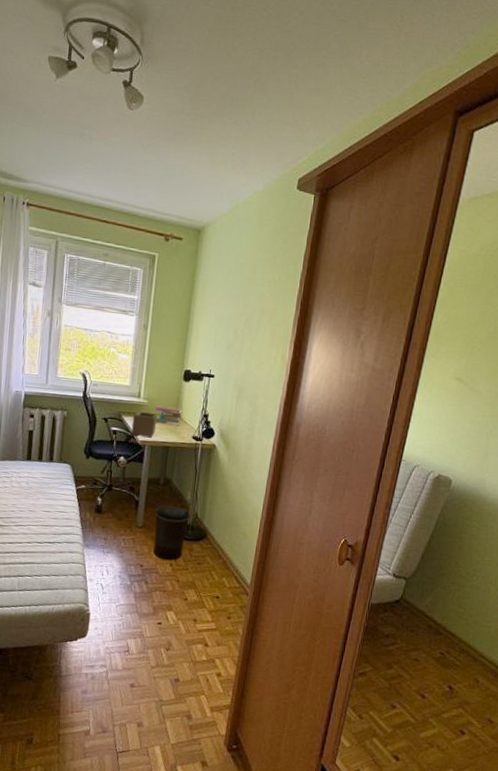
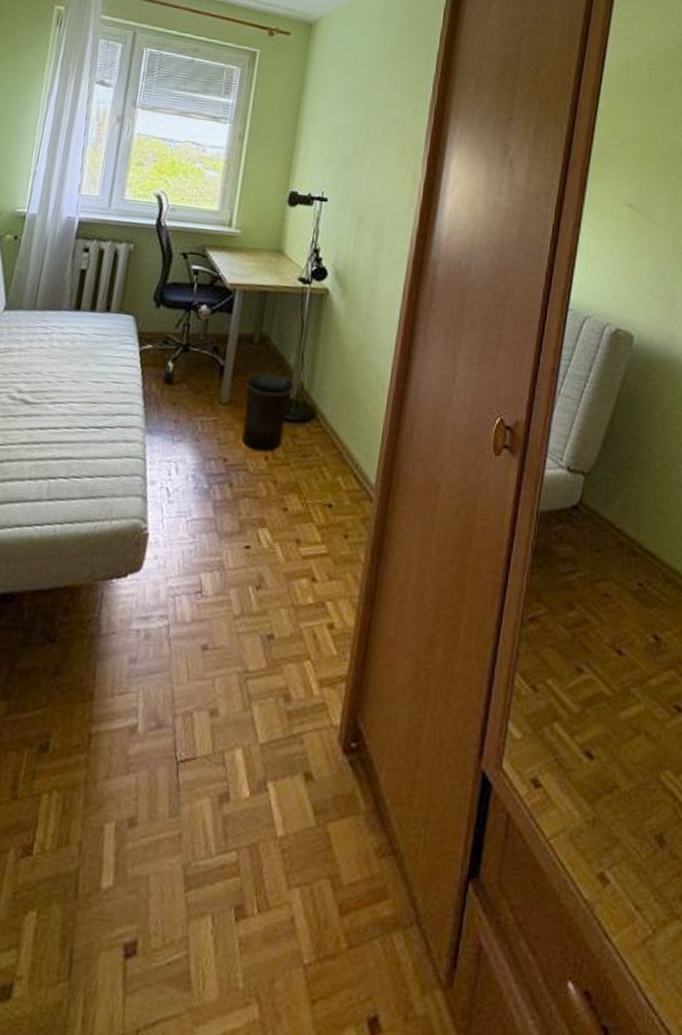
desk organizer: present [131,412,158,438] -> none [217,245,253,280]
books: present [155,405,183,426] -> none [250,236,287,264]

